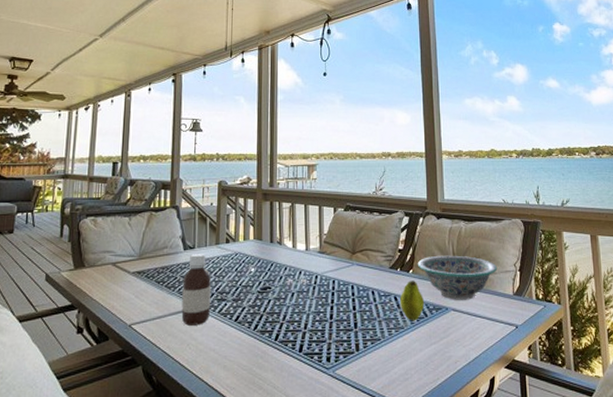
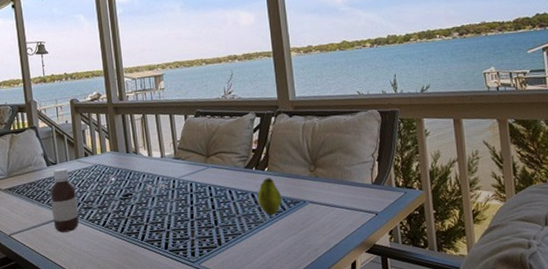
decorative bowl: present [417,255,498,300] -> none [272,150,355,193]

